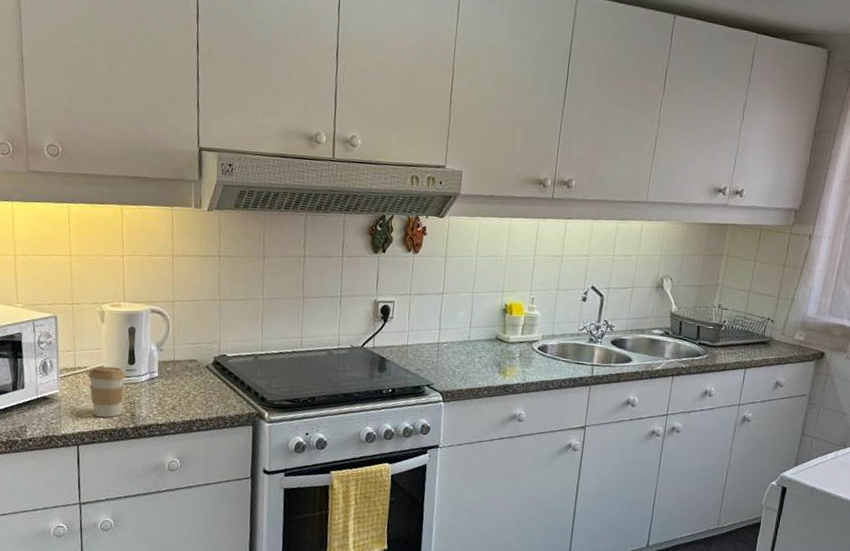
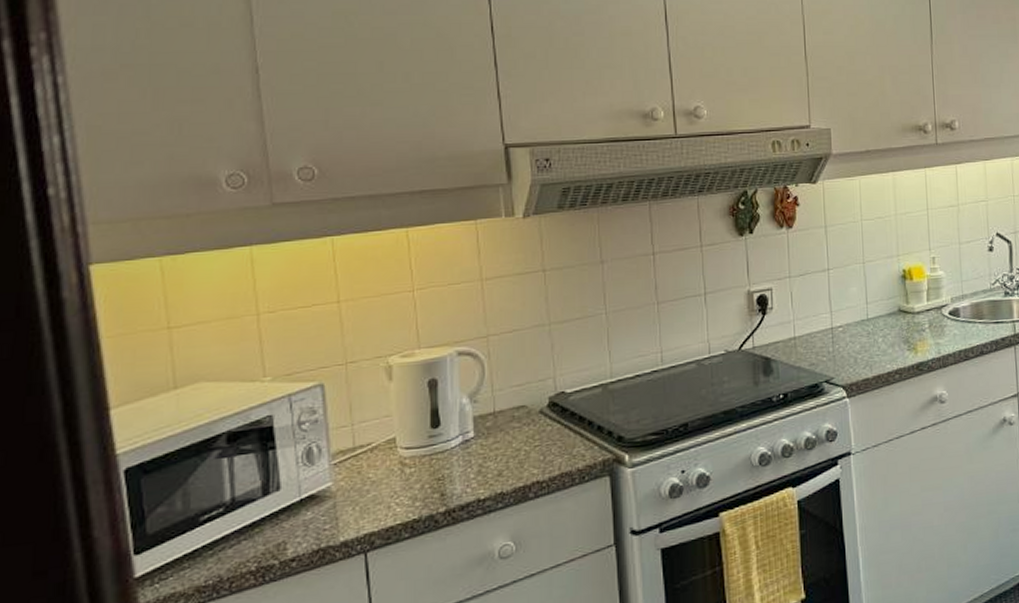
coffee cup: present [87,366,126,418] -> none [373,435,428,508]

